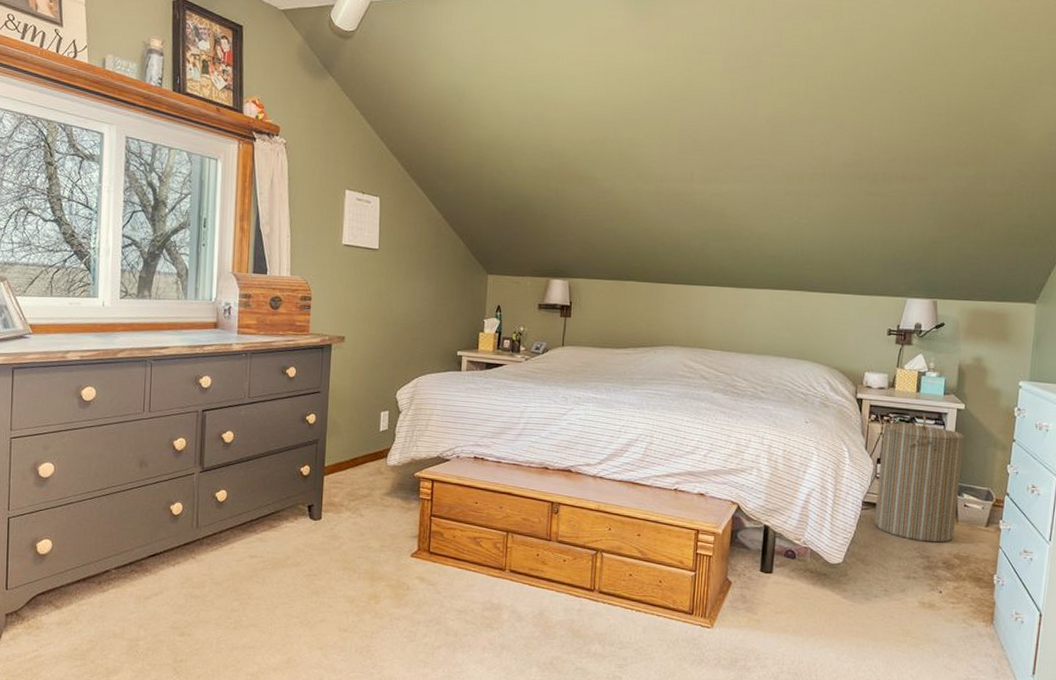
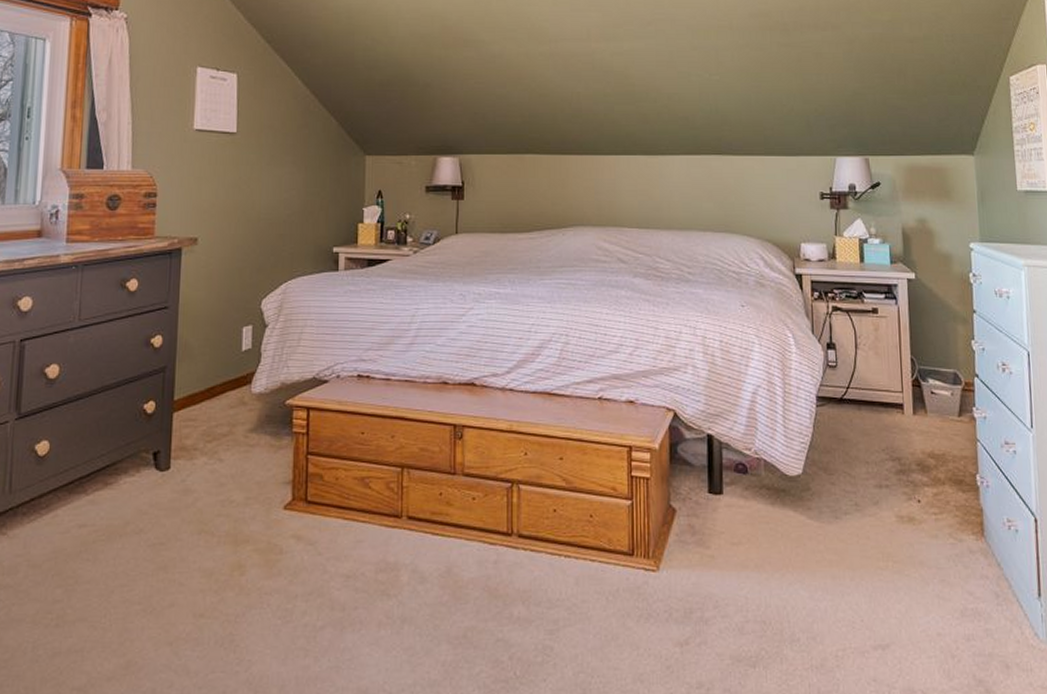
laundry hamper: present [875,413,964,543] -> none [829,287,925,441]

